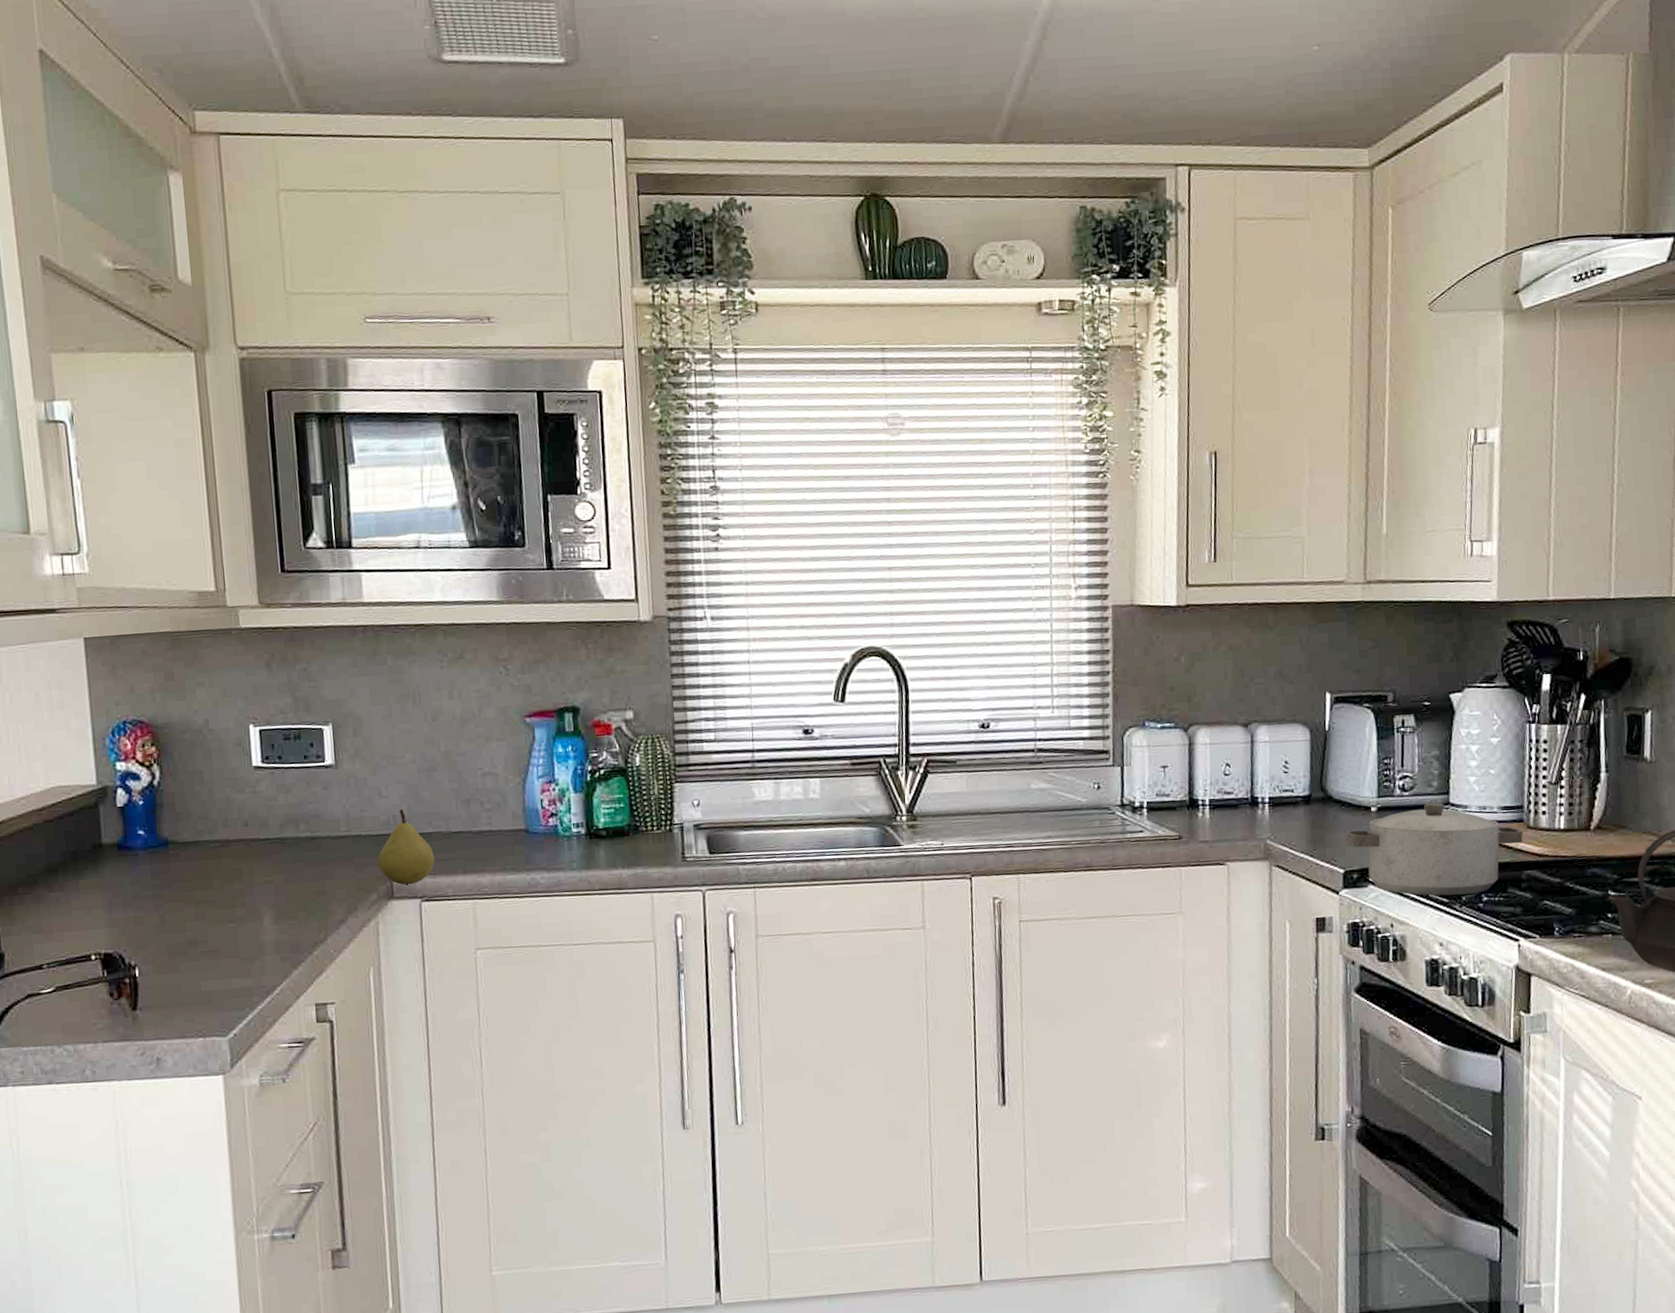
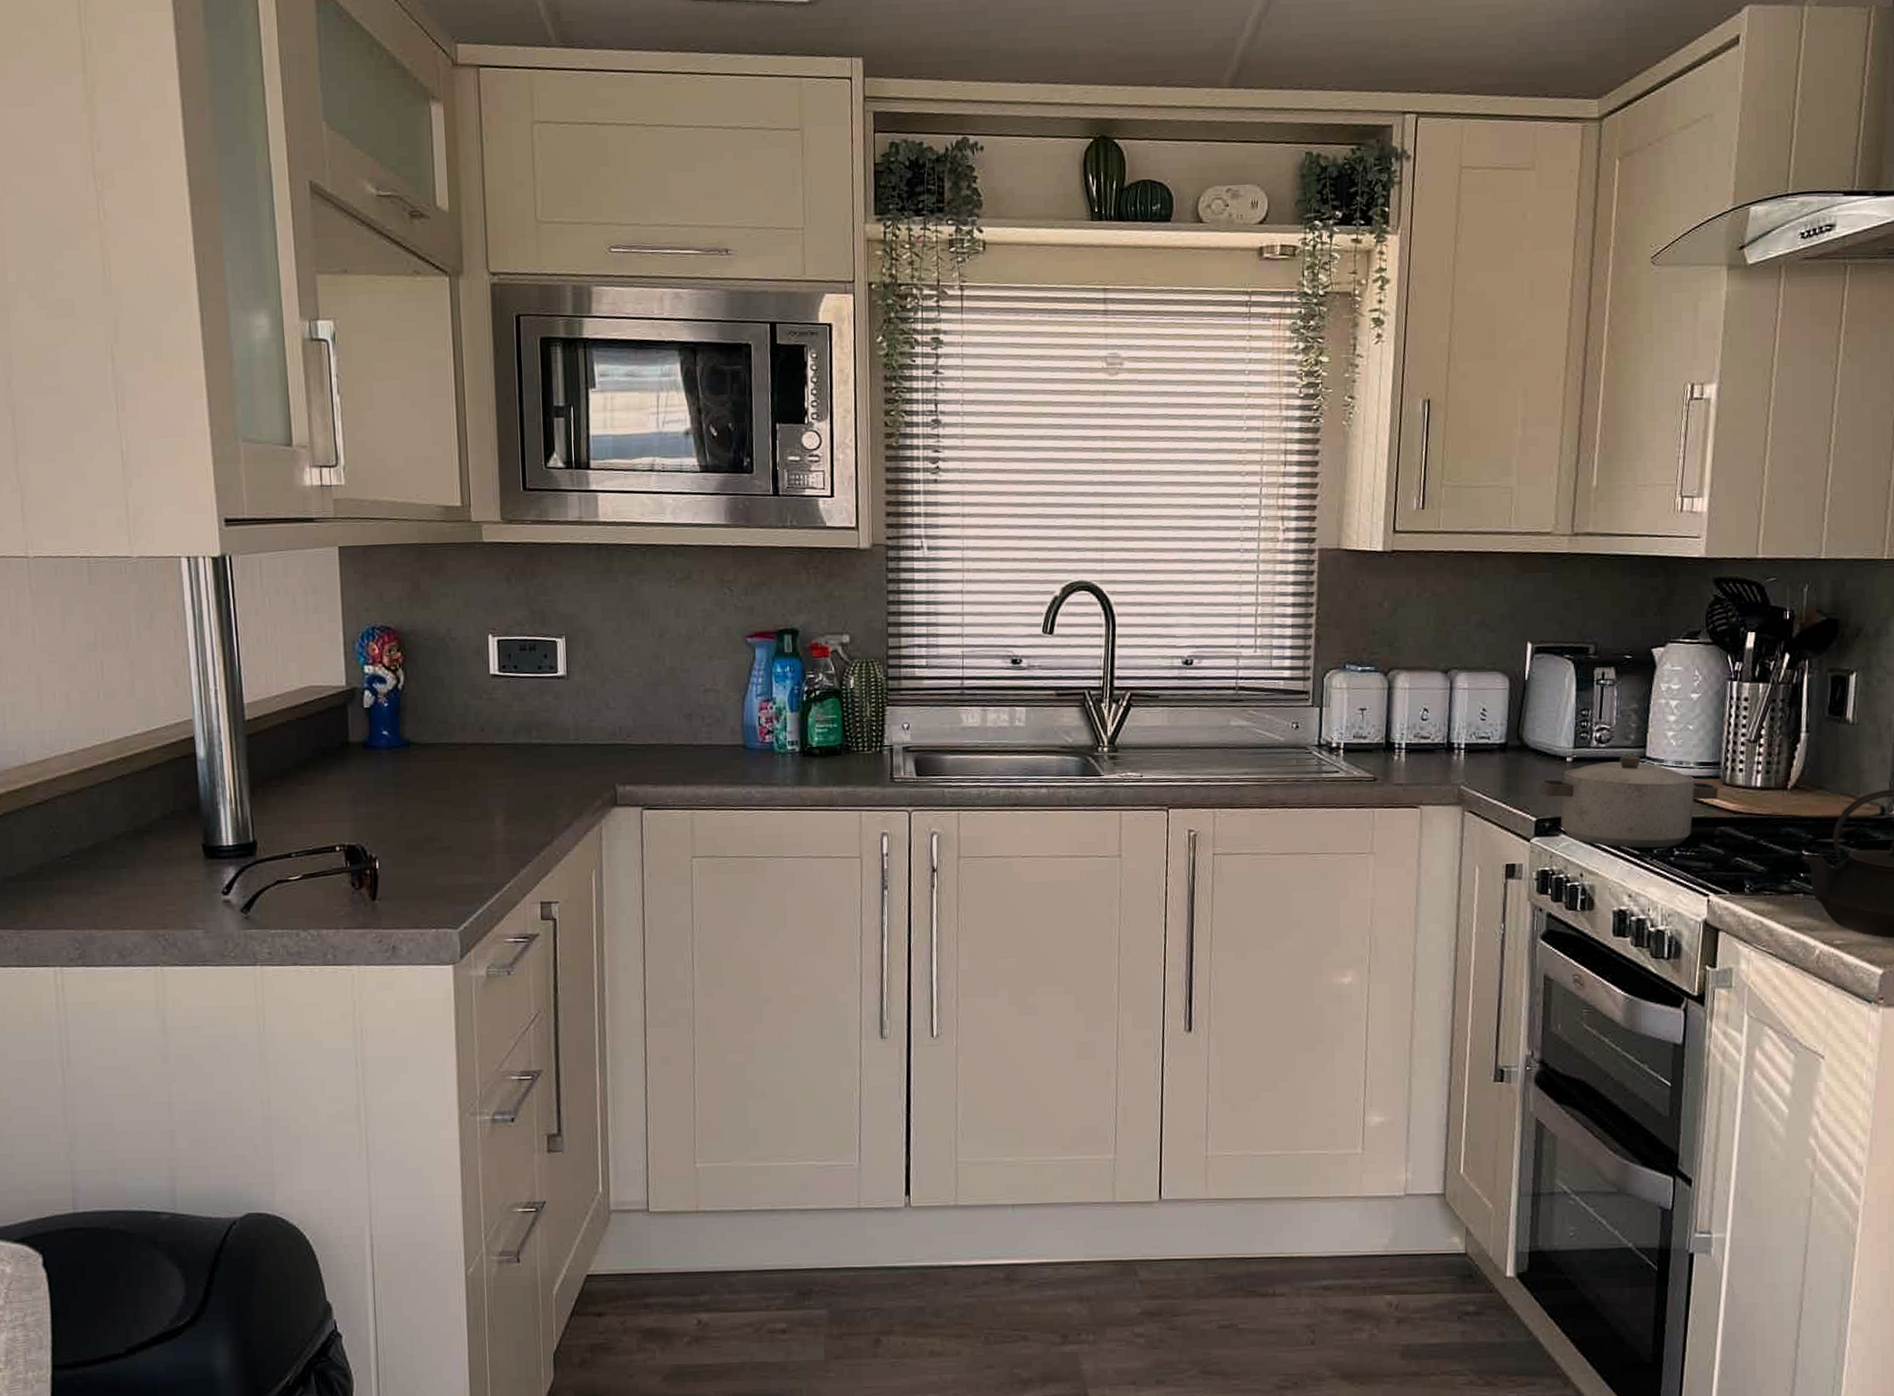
fruit: present [377,809,435,885] -> none [603,721,657,794]

